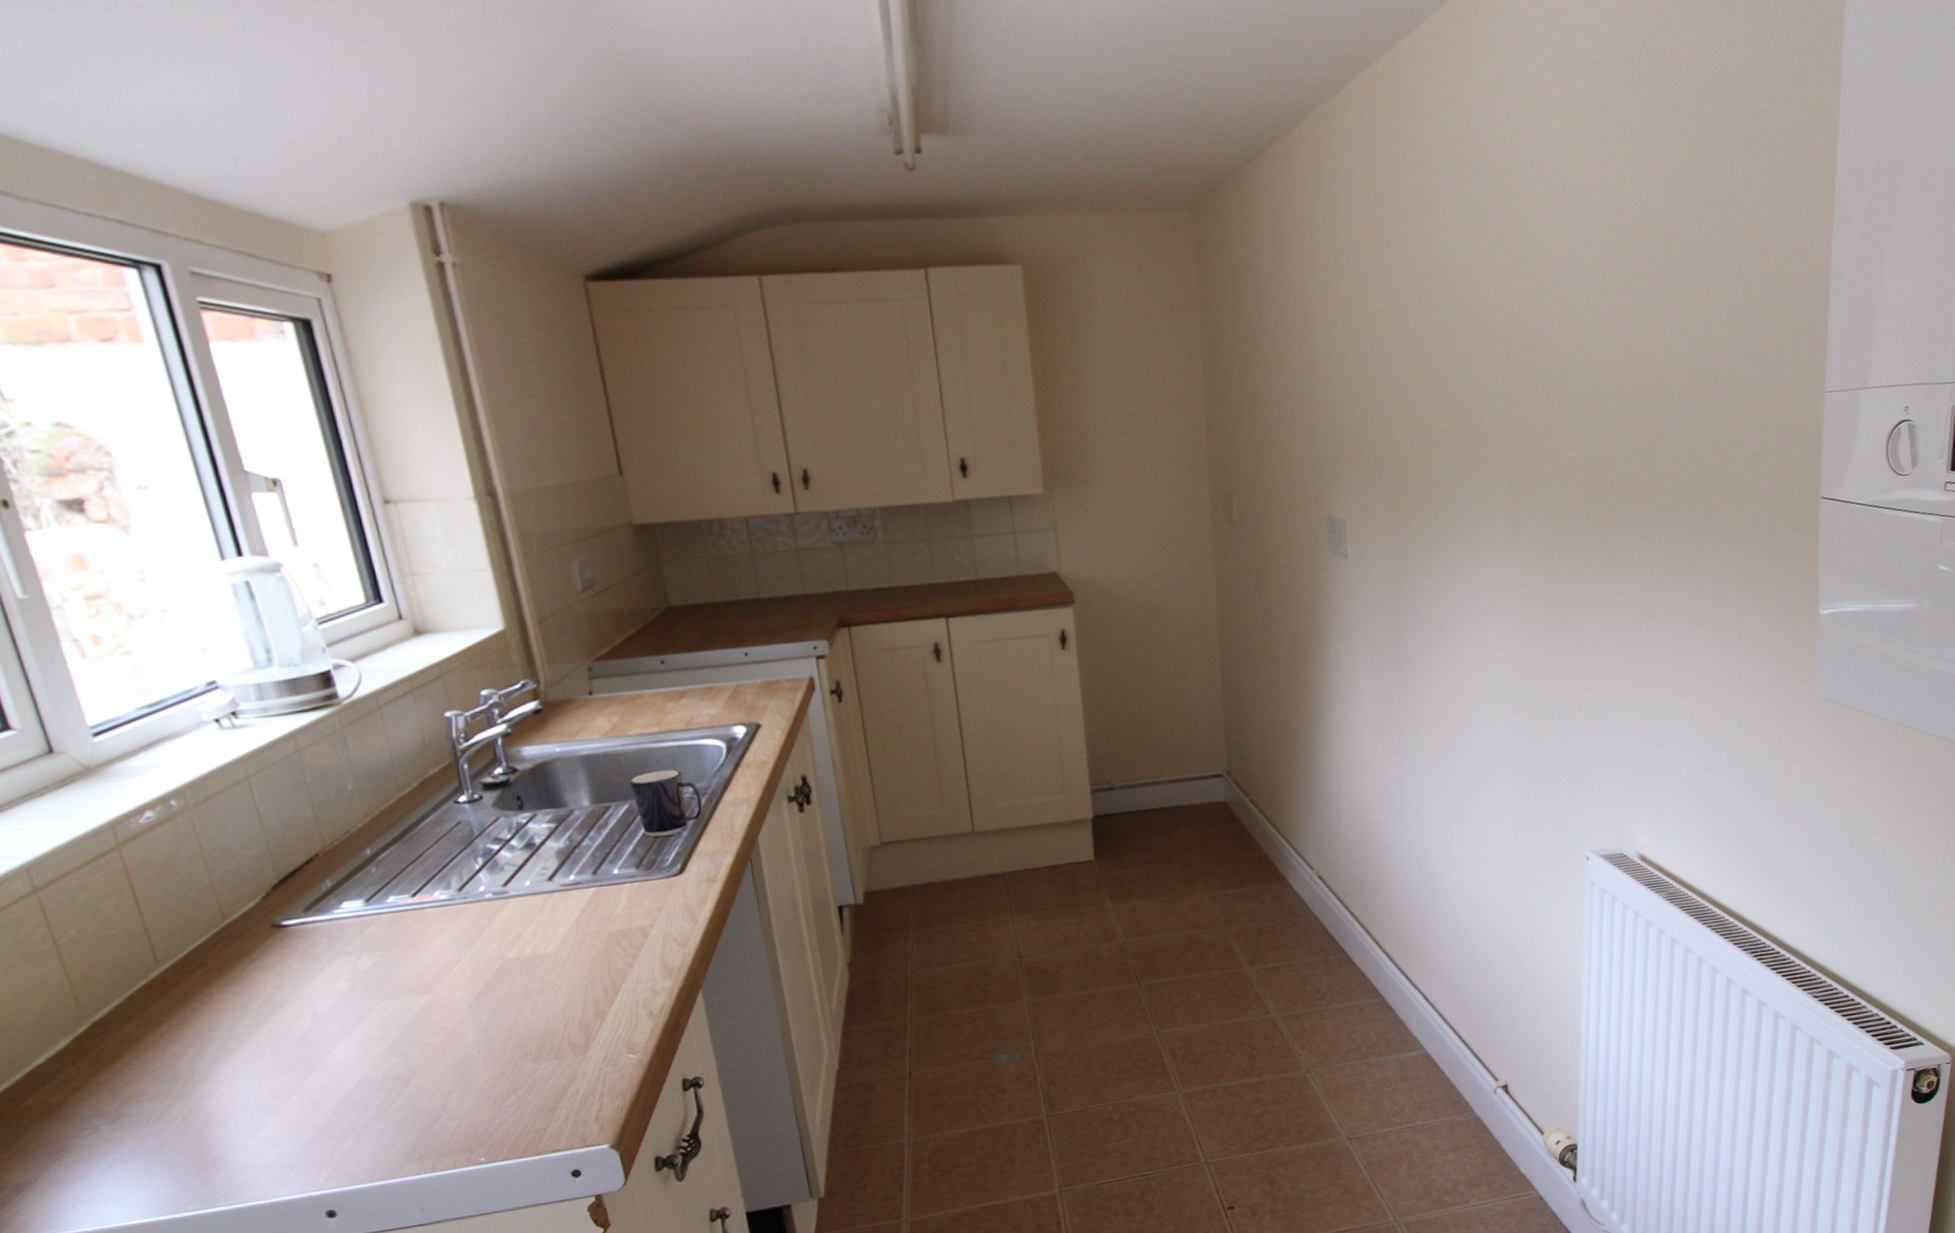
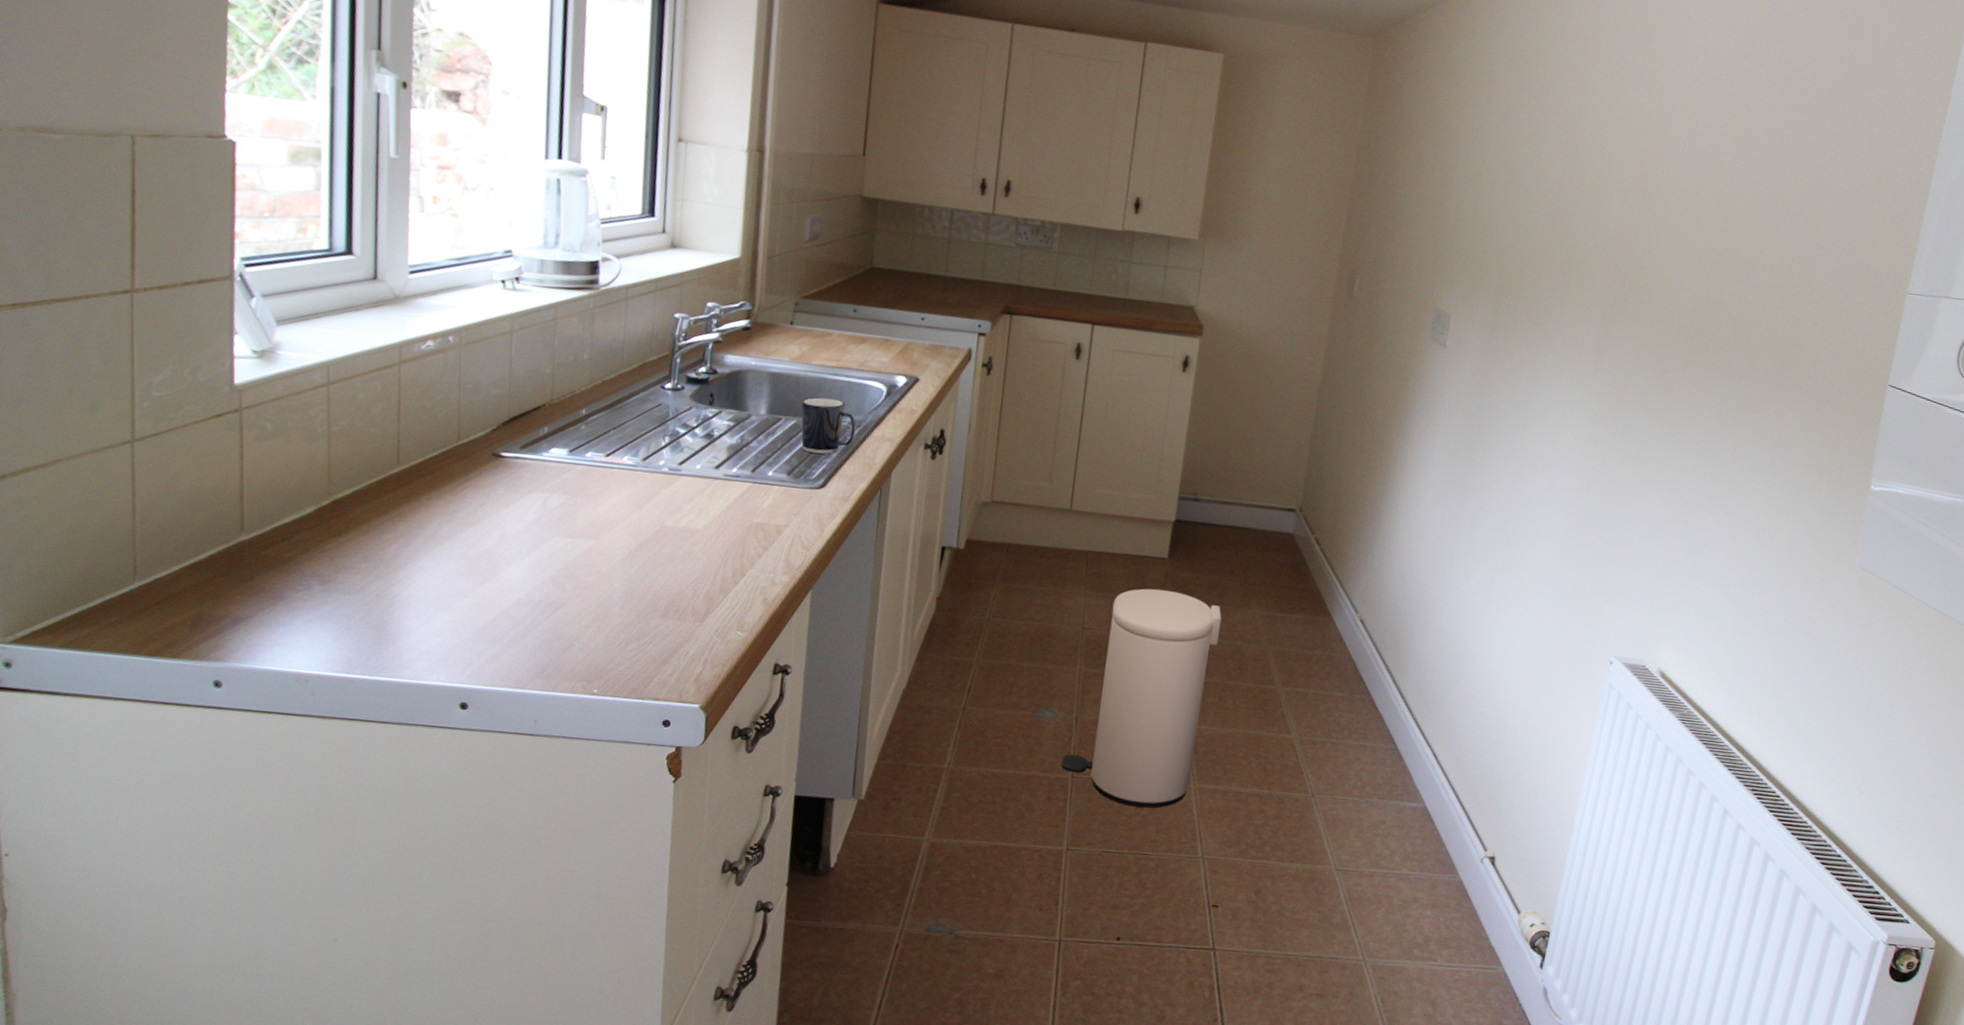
pedal bin: none [1031,893,1175,1131] -> present [1061,588,1222,809]

